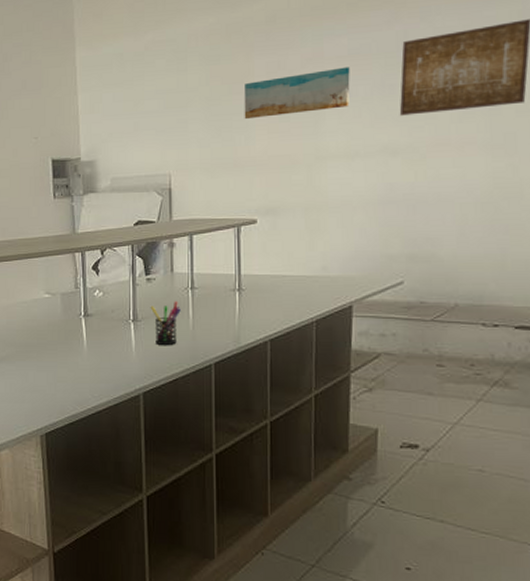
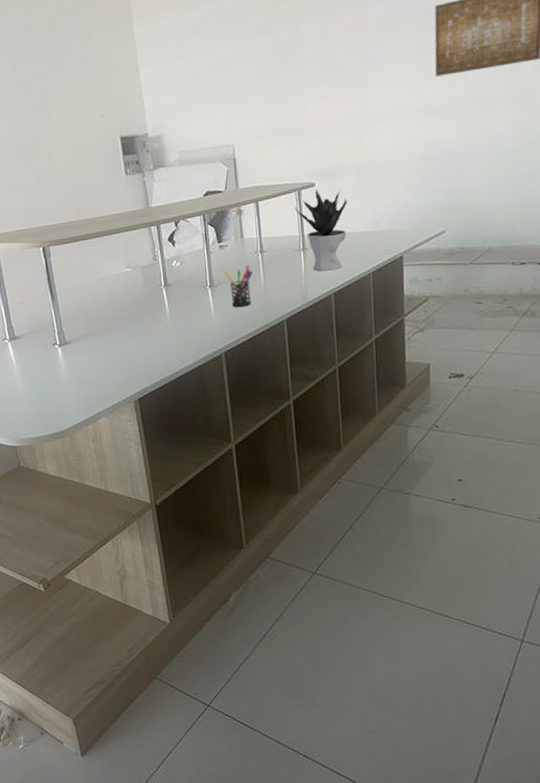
potted plant: none [233,225,292,315] -> present [295,188,347,271]
wall art: present [244,67,350,120] -> none [295,32,391,88]

